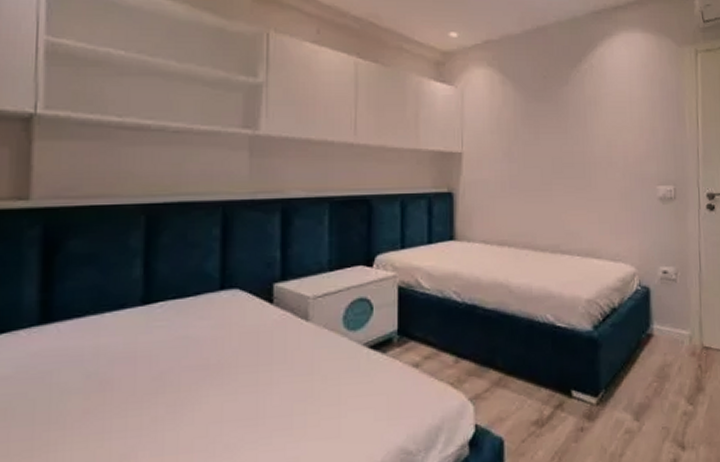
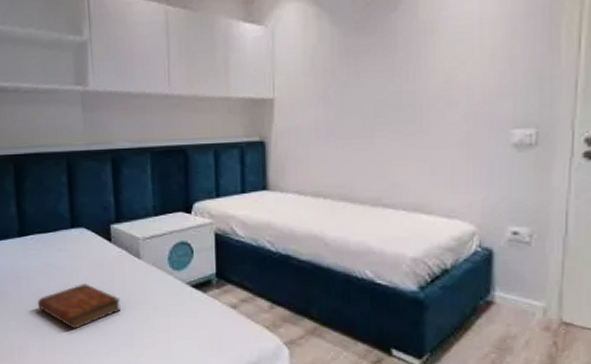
bible: none [158,357,280,418] -> present [37,284,121,329]

